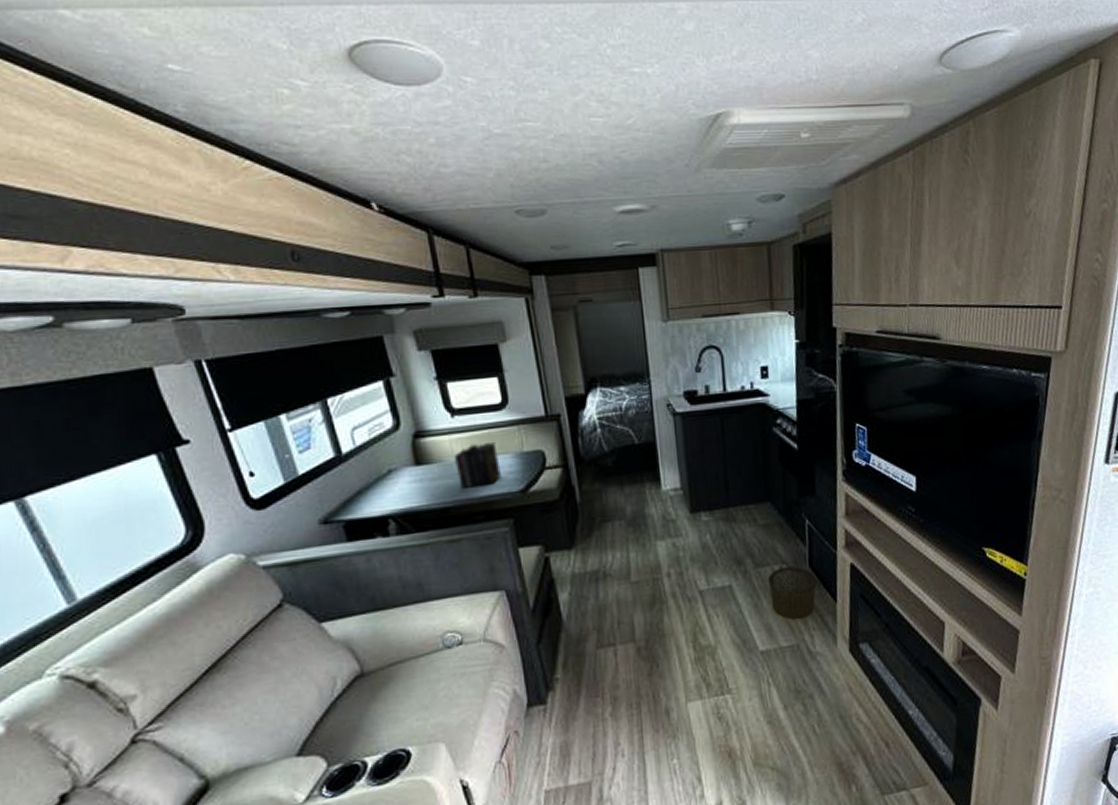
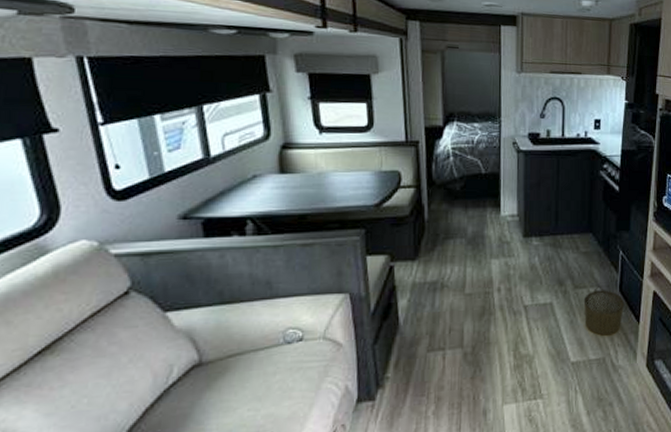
books: present [455,442,501,489] -> none [317,160,359,198]

